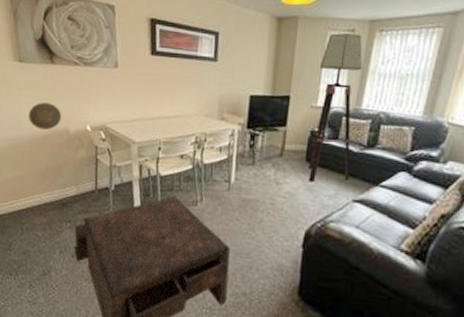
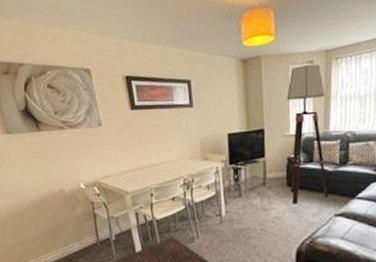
decorative plate: present [28,102,62,130] -> none [23,168,56,194]

